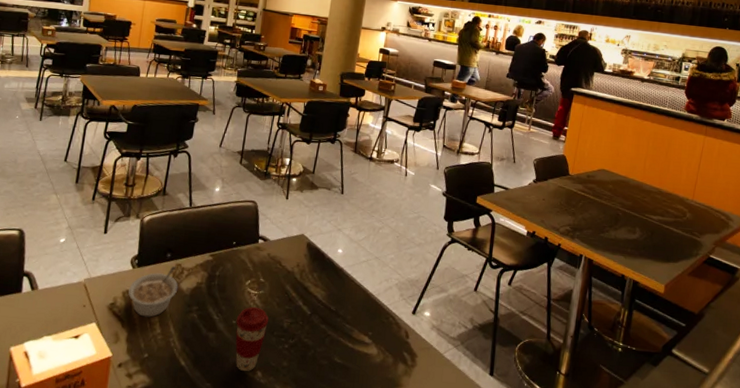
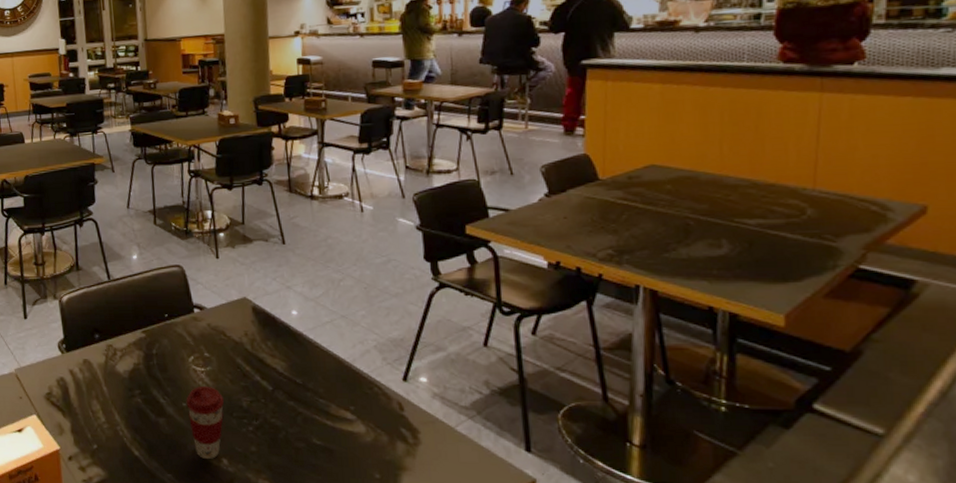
legume: present [128,266,178,317] -> none [61,348,115,405]

